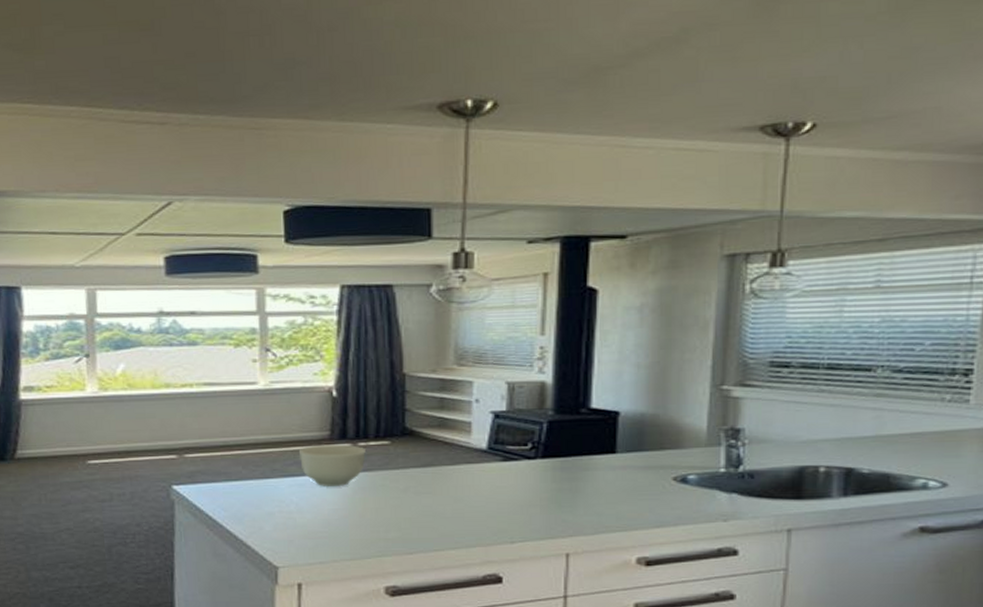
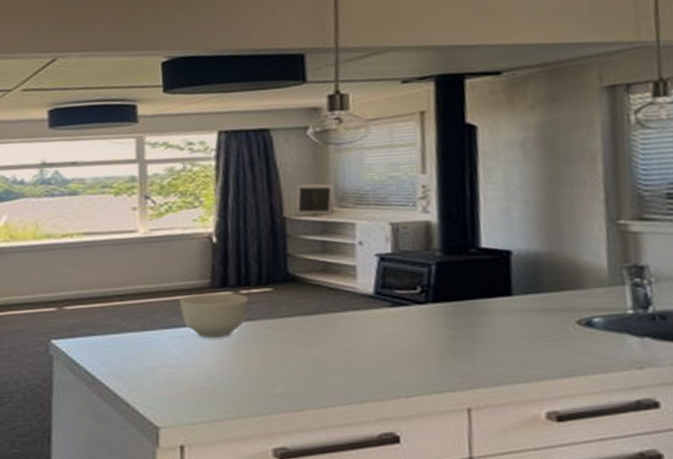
picture frame: none [414,341,454,373] -> present [294,183,334,216]

